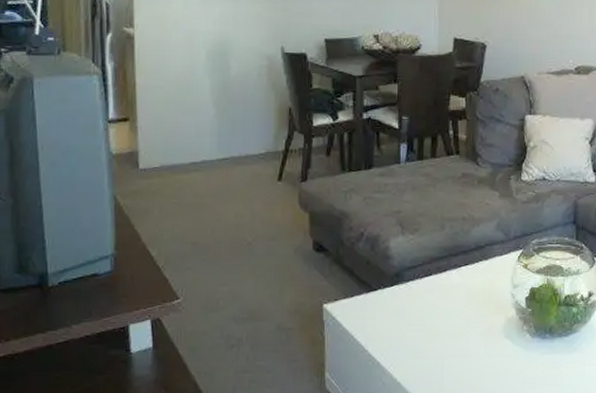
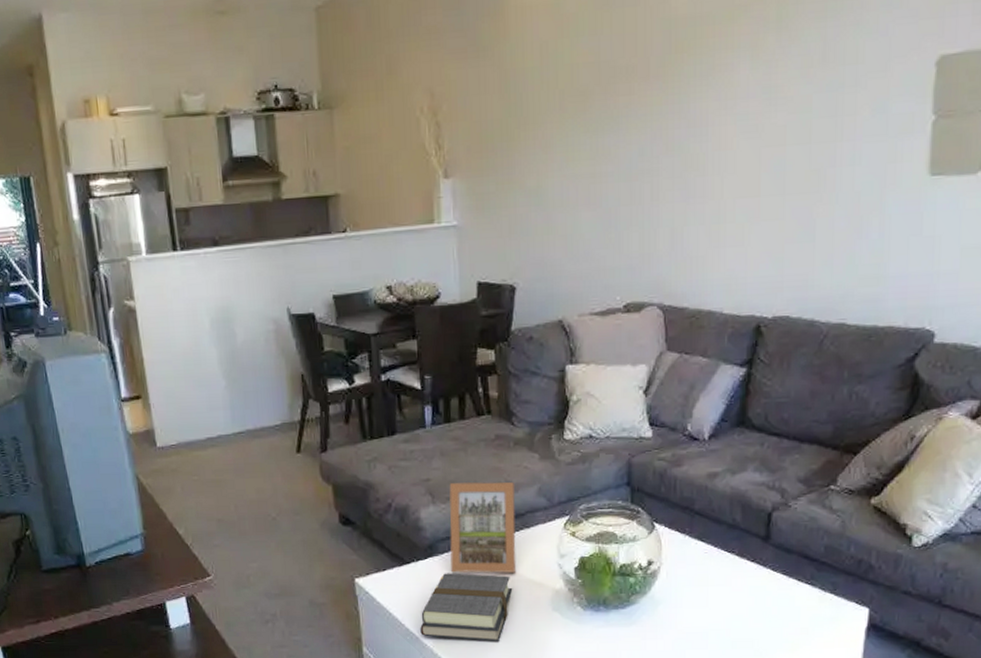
book: none [382,300,470,367] -> present [420,573,513,641]
picture frame: none [415,216,476,301] -> present [449,482,516,573]

